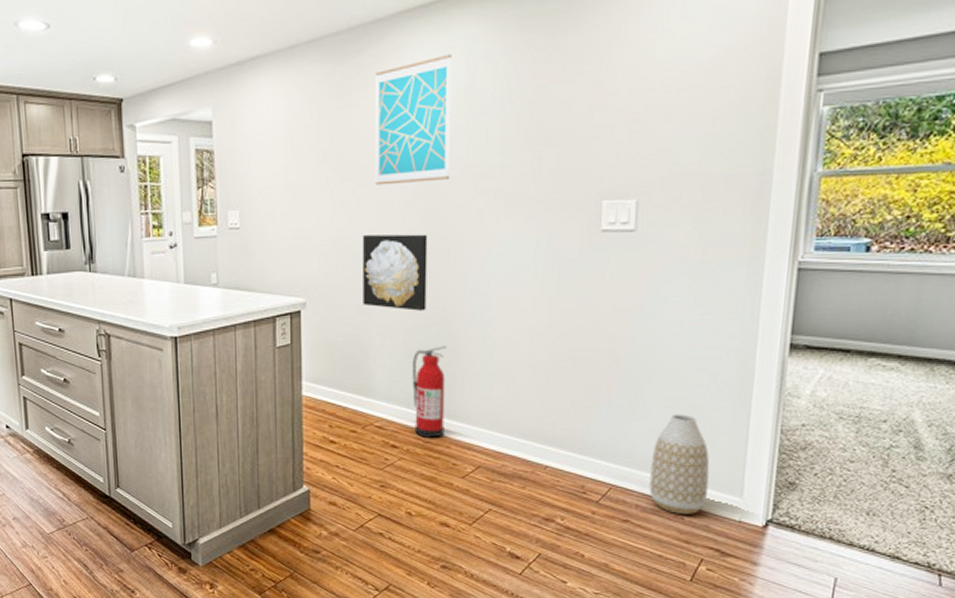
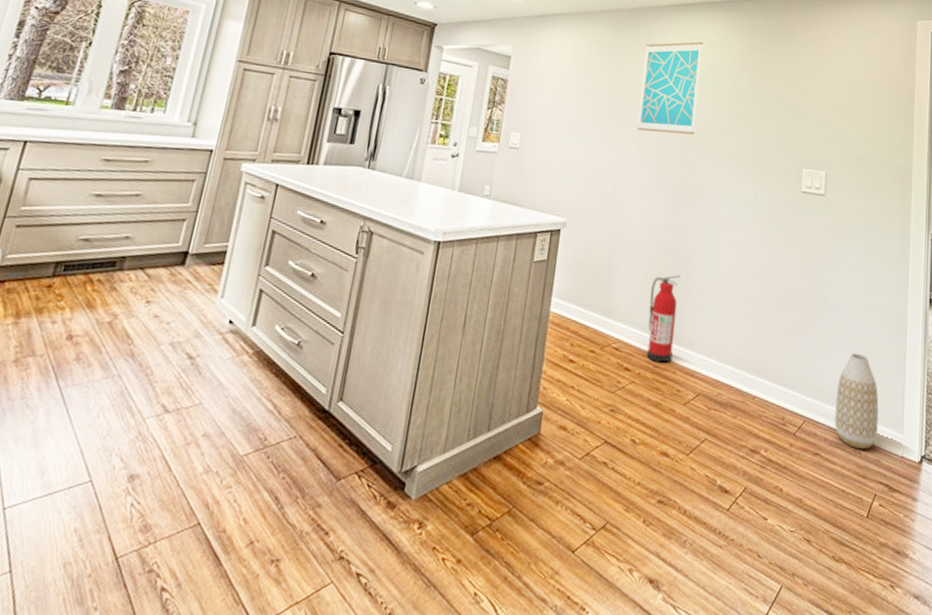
wall art: present [362,234,428,311] -> none [615,170,674,242]

